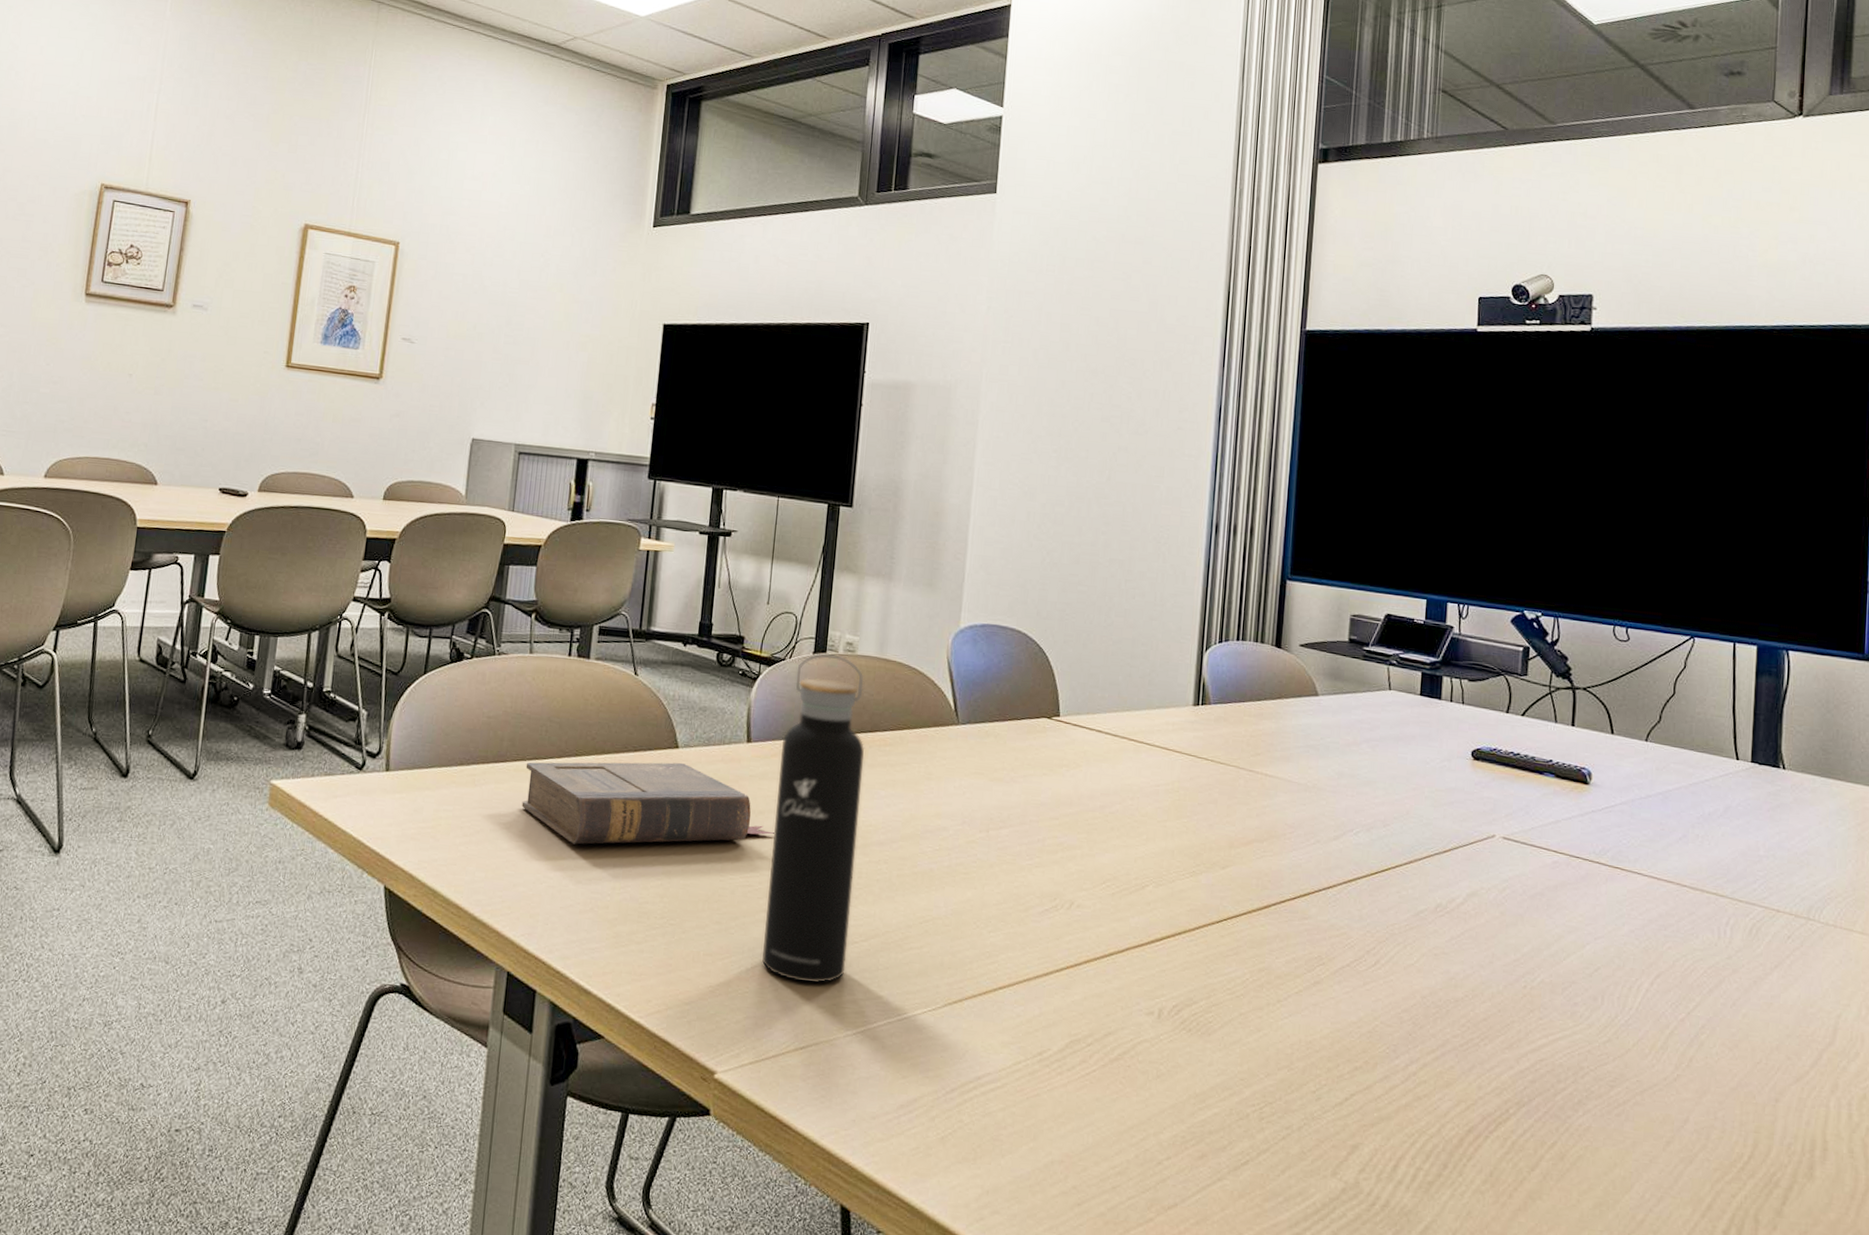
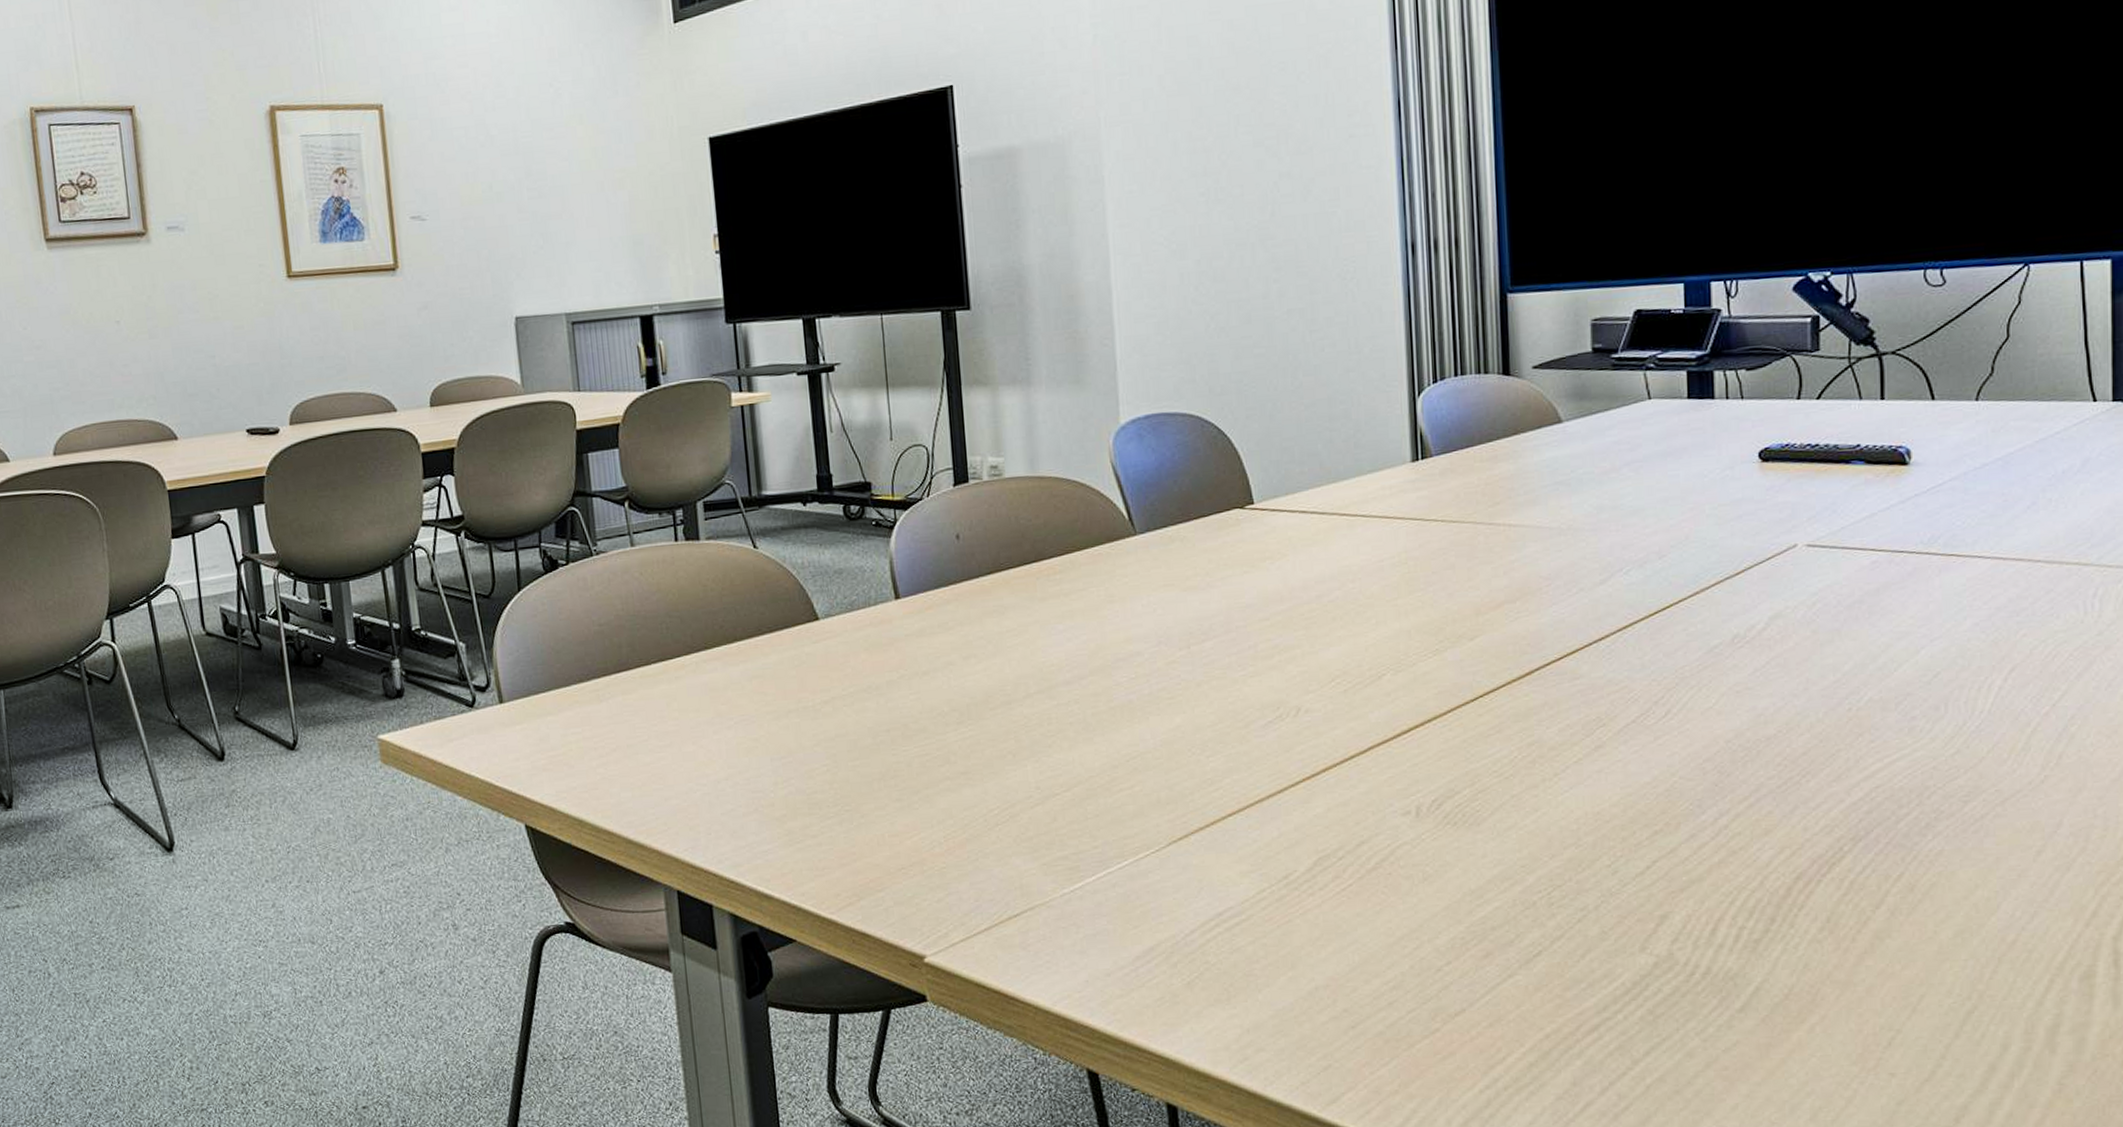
book: present [521,762,774,845] -> none [652,636,944,745]
water bottle: present [762,653,865,983] -> none [935,482,1050,846]

